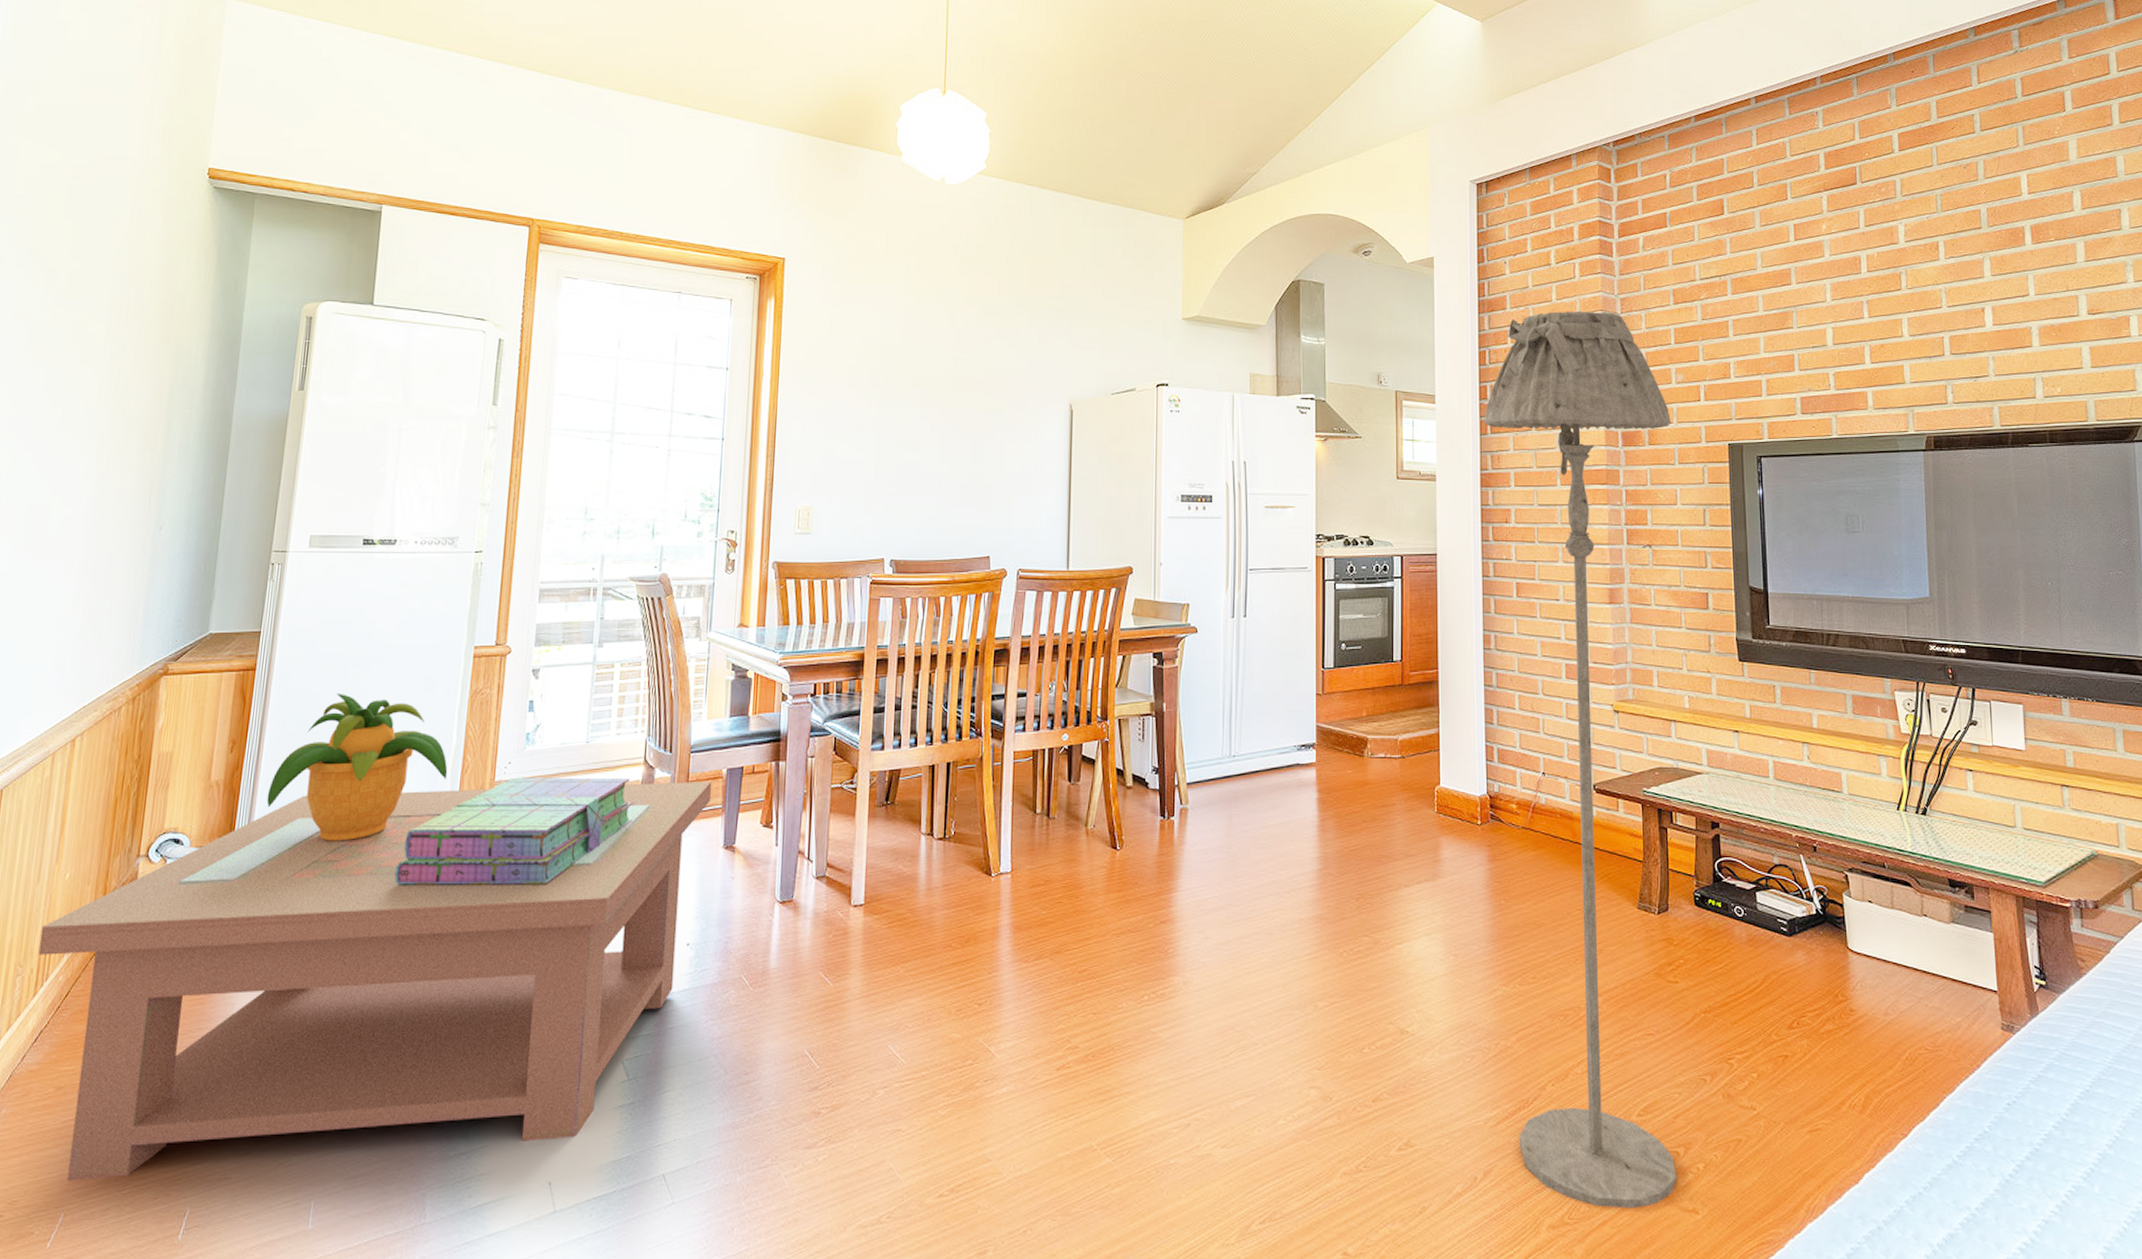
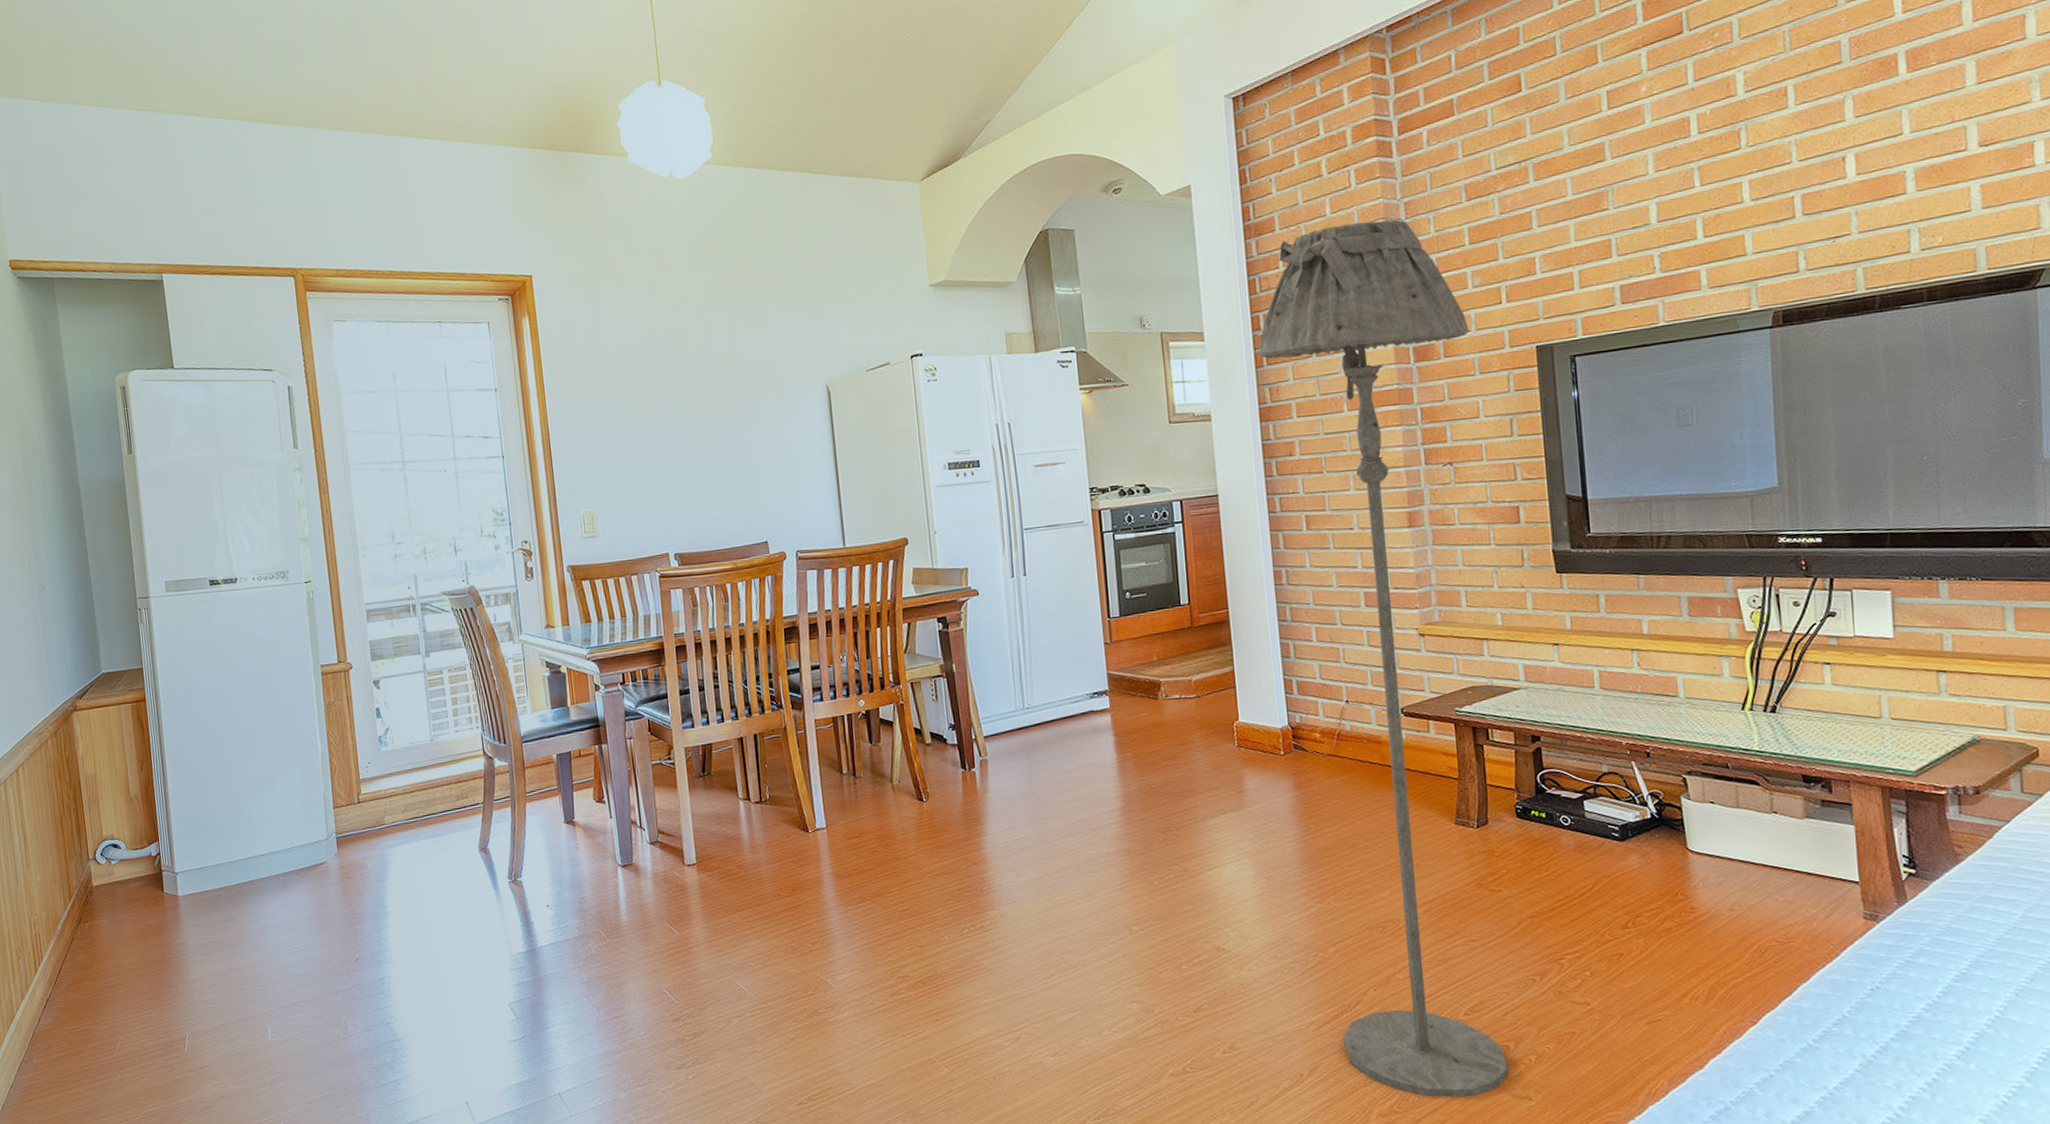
coffee table: present [38,782,712,1181] -> none [28,766,547,1112]
potted plant: present [266,692,448,841] -> none [177,714,320,839]
stack of books: present [394,778,633,885] -> none [293,769,482,871]

